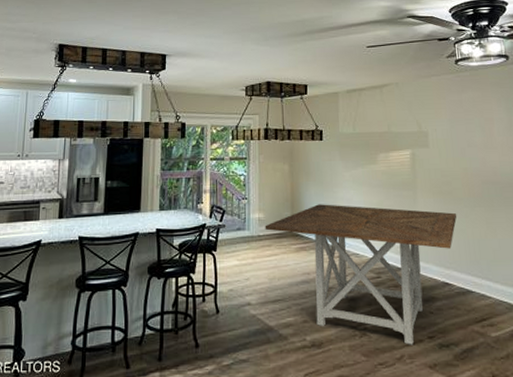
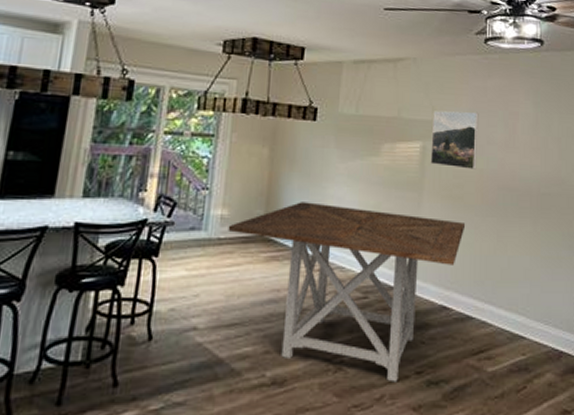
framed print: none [418,121,461,169] -> present [430,110,479,170]

